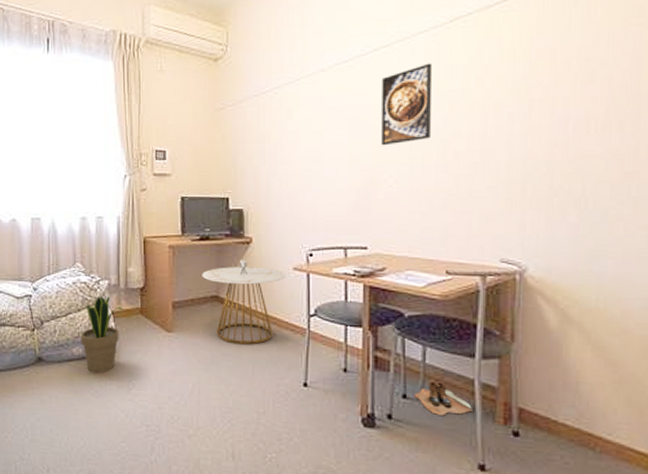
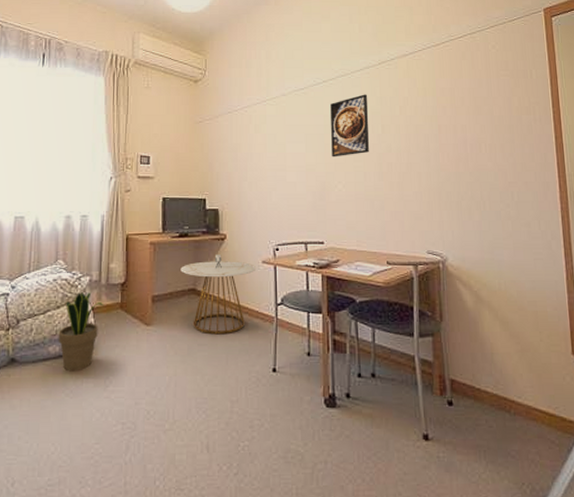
boots: present [414,380,474,415] -> none [367,359,416,391]

